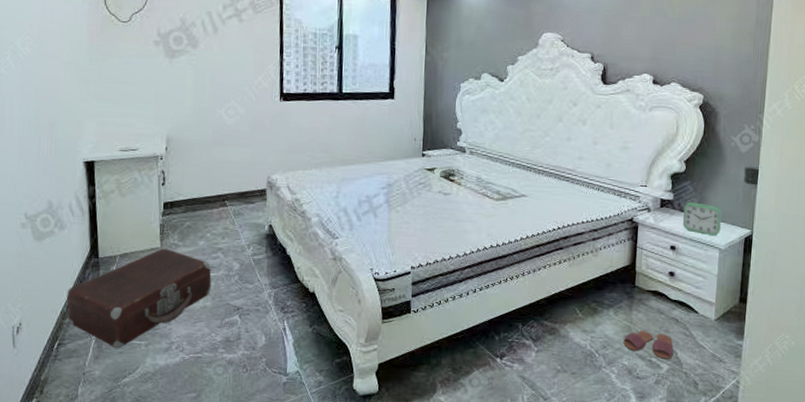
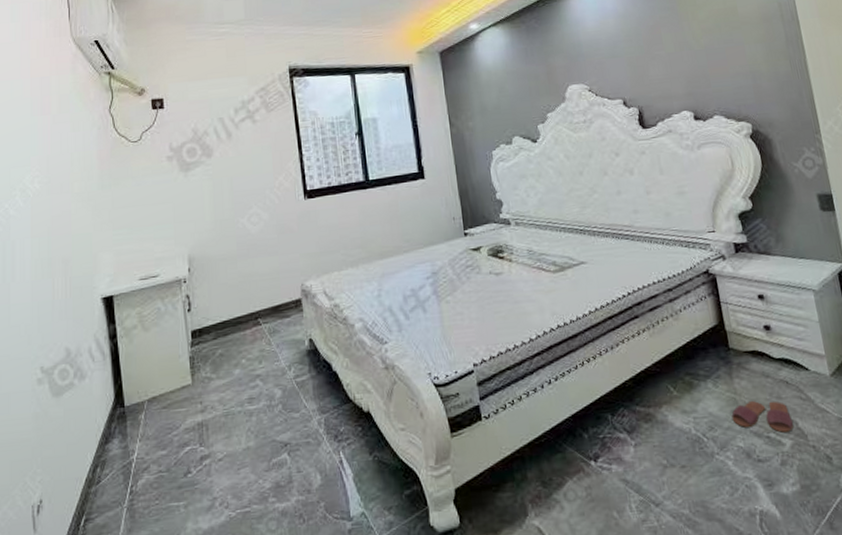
suitcase: present [66,248,212,349] -> none [91,384,253,516]
alarm clock: present [683,202,722,236] -> none [761,241,809,277]

